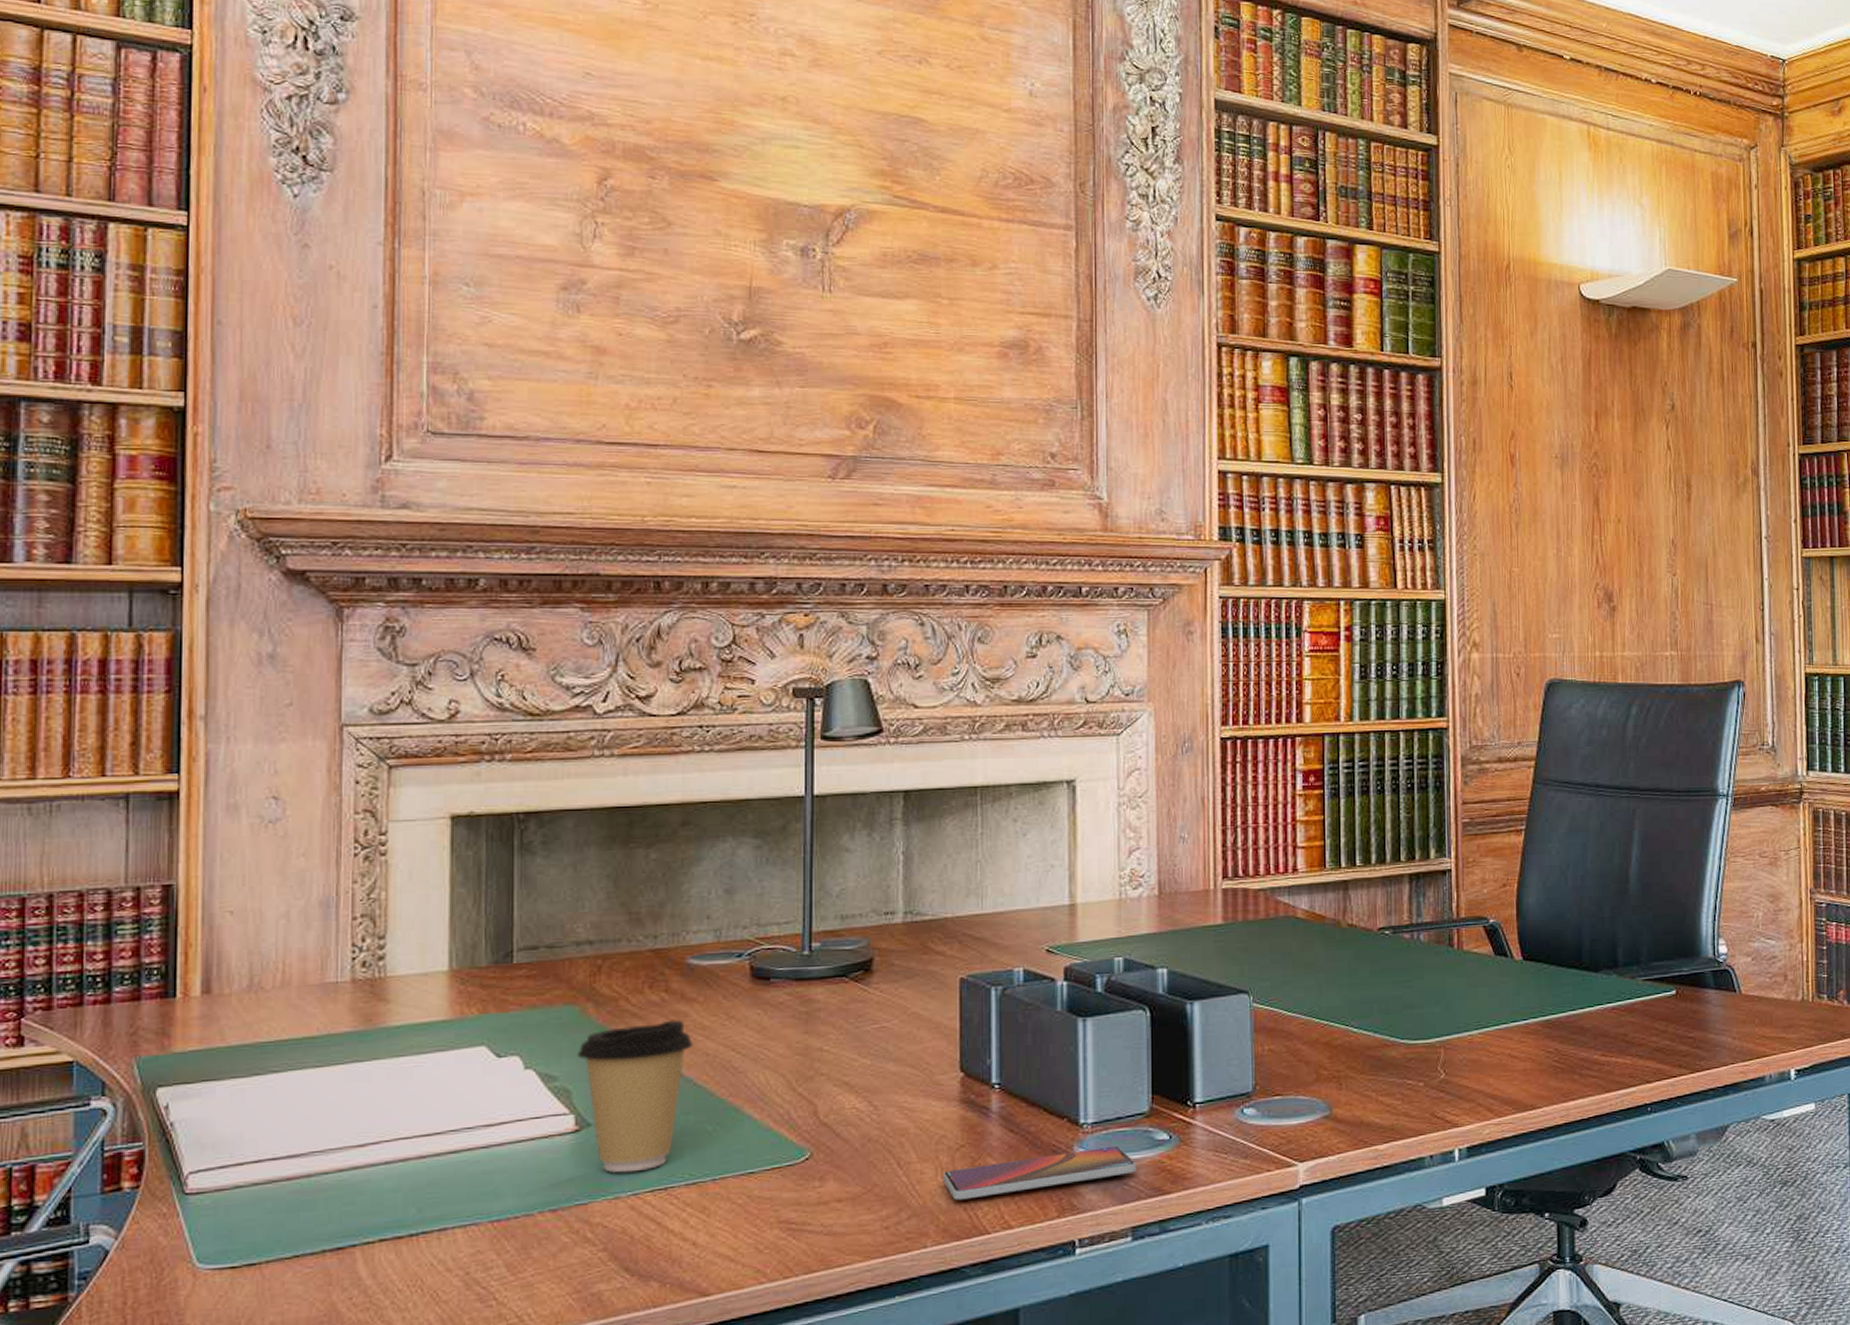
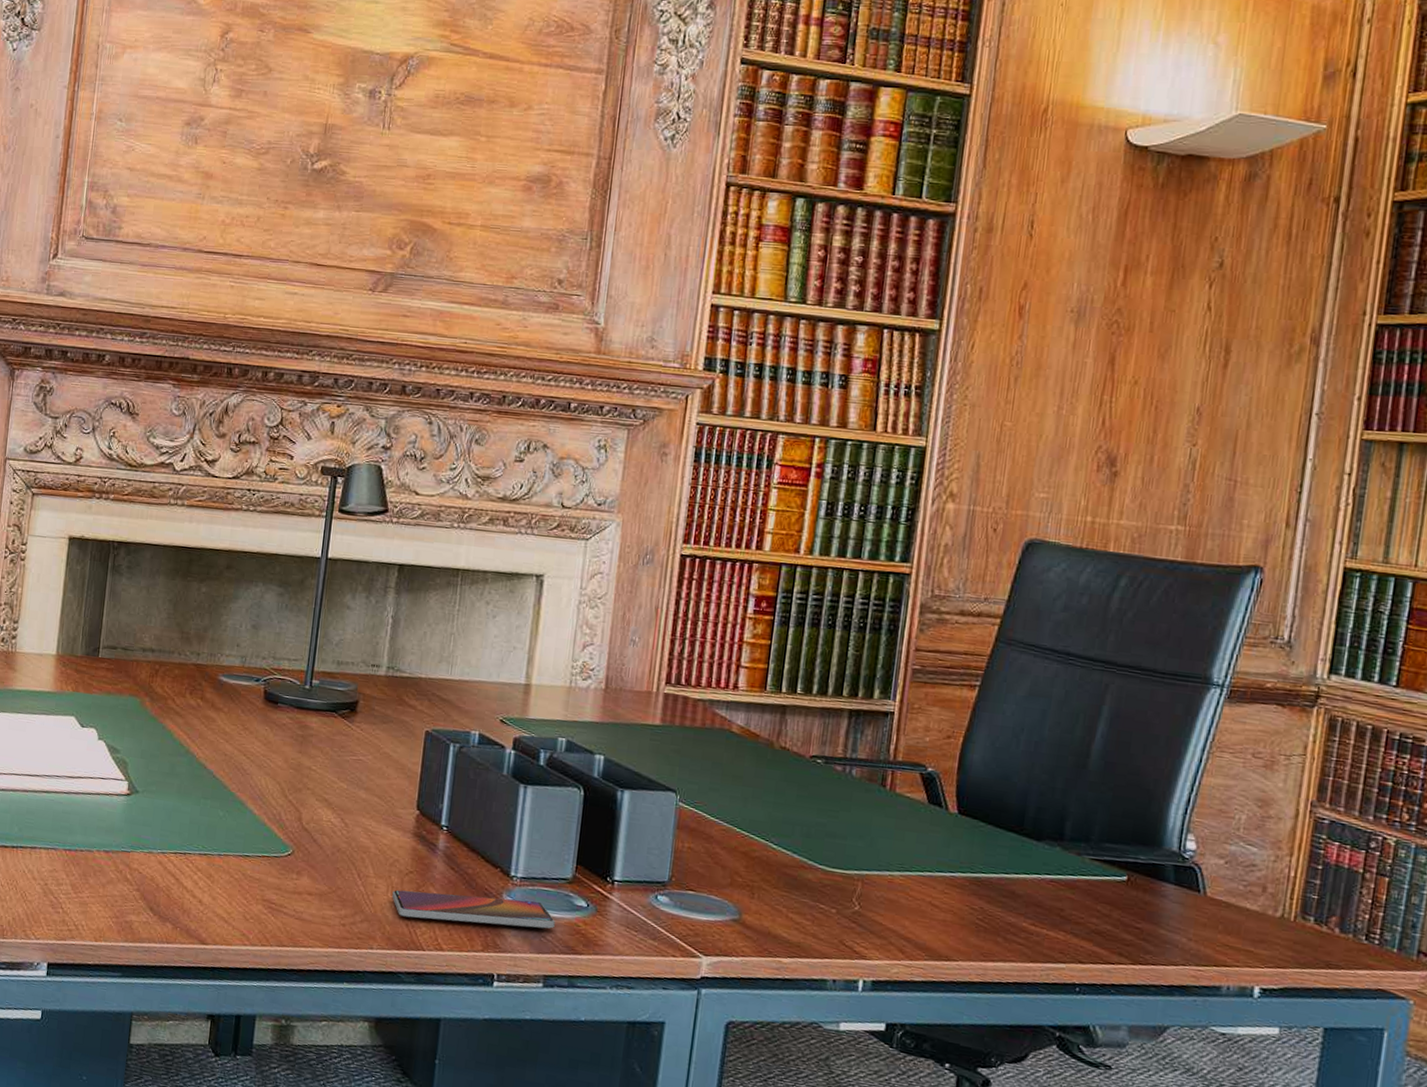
coffee cup: present [577,1019,693,1174] -> none [135,720,217,836]

